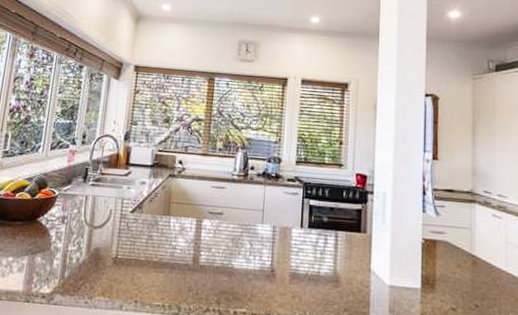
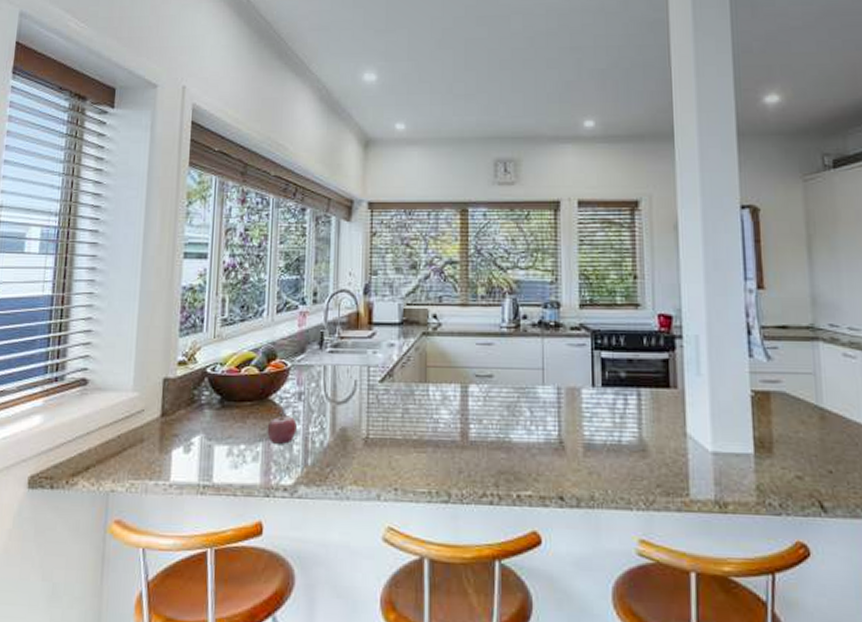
fruit: none [32,232,59,259] -> present [267,412,297,444]

